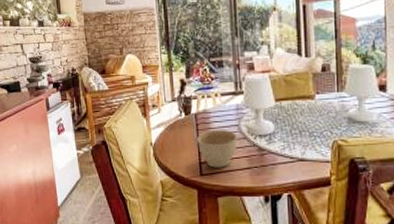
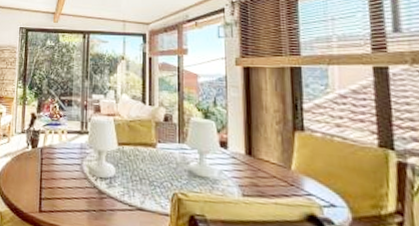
planter bowl: present [197,130,238,168] -> none [40,166,79,207]

